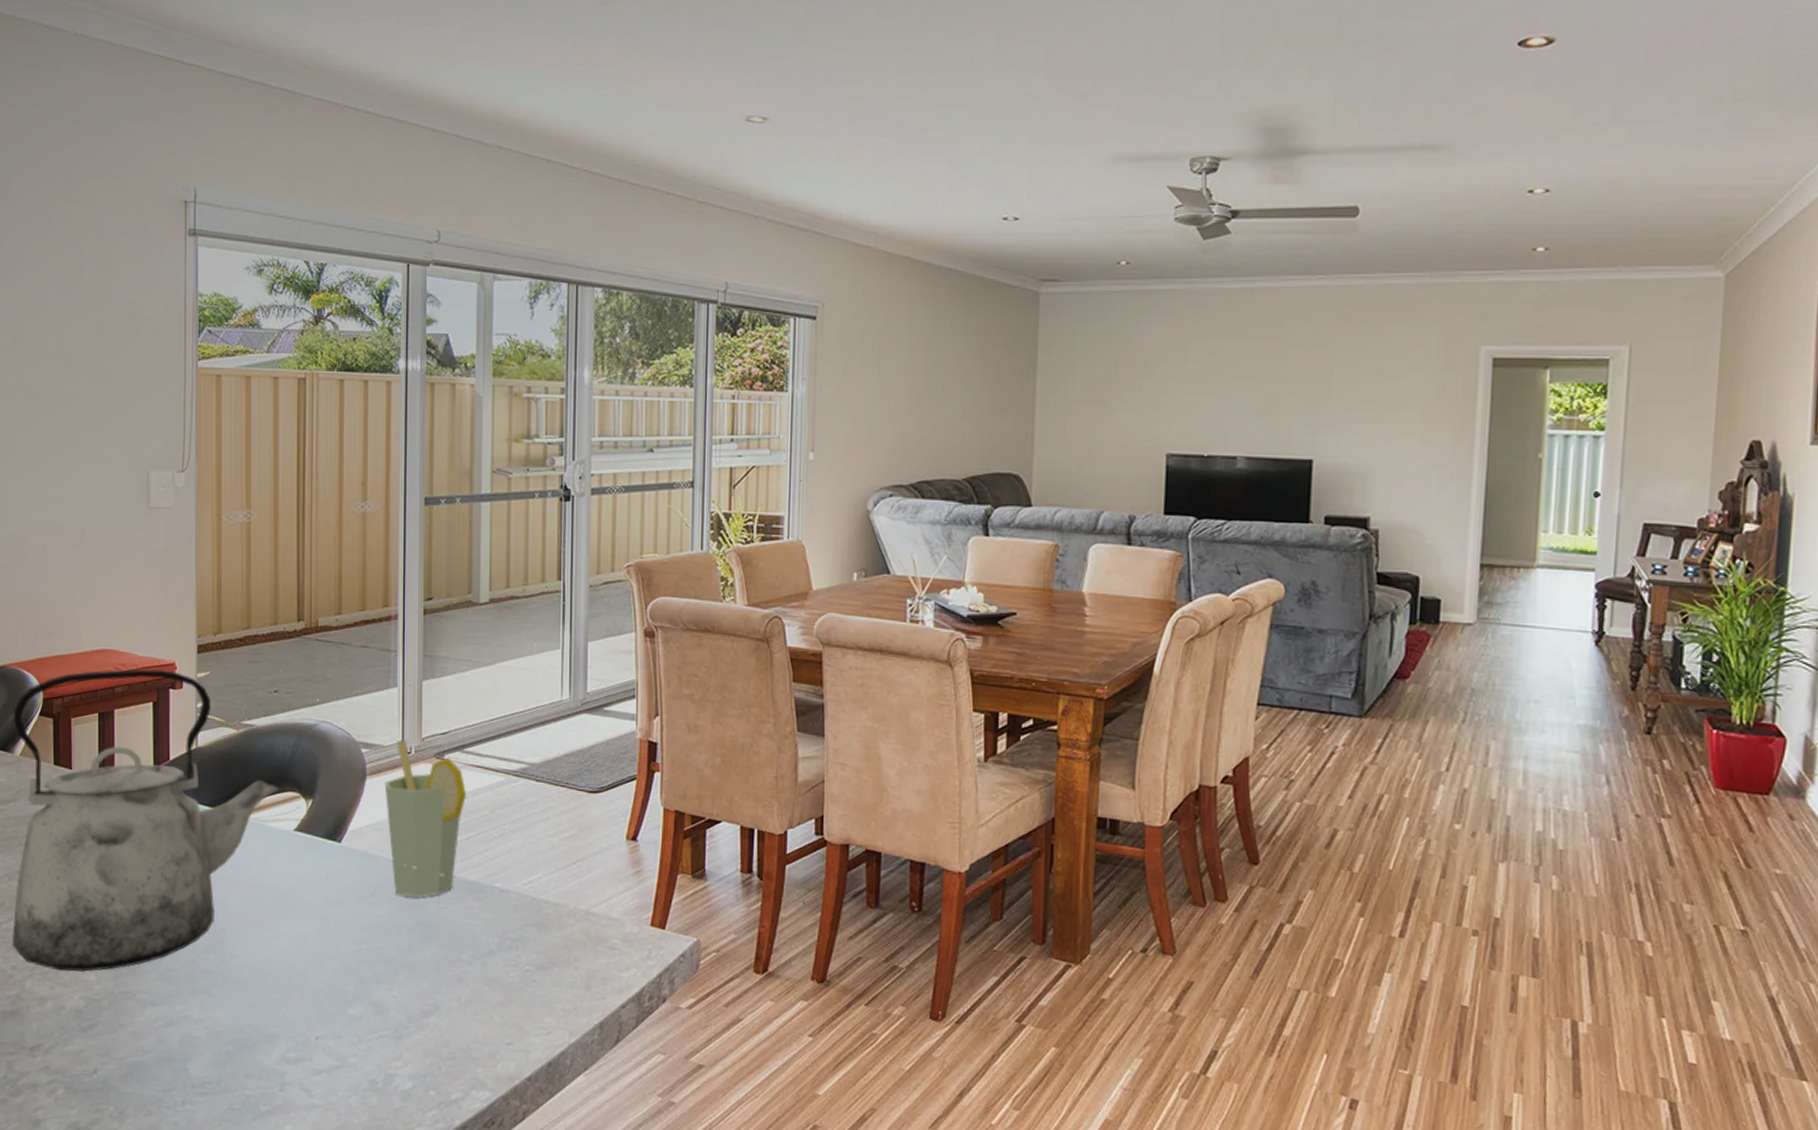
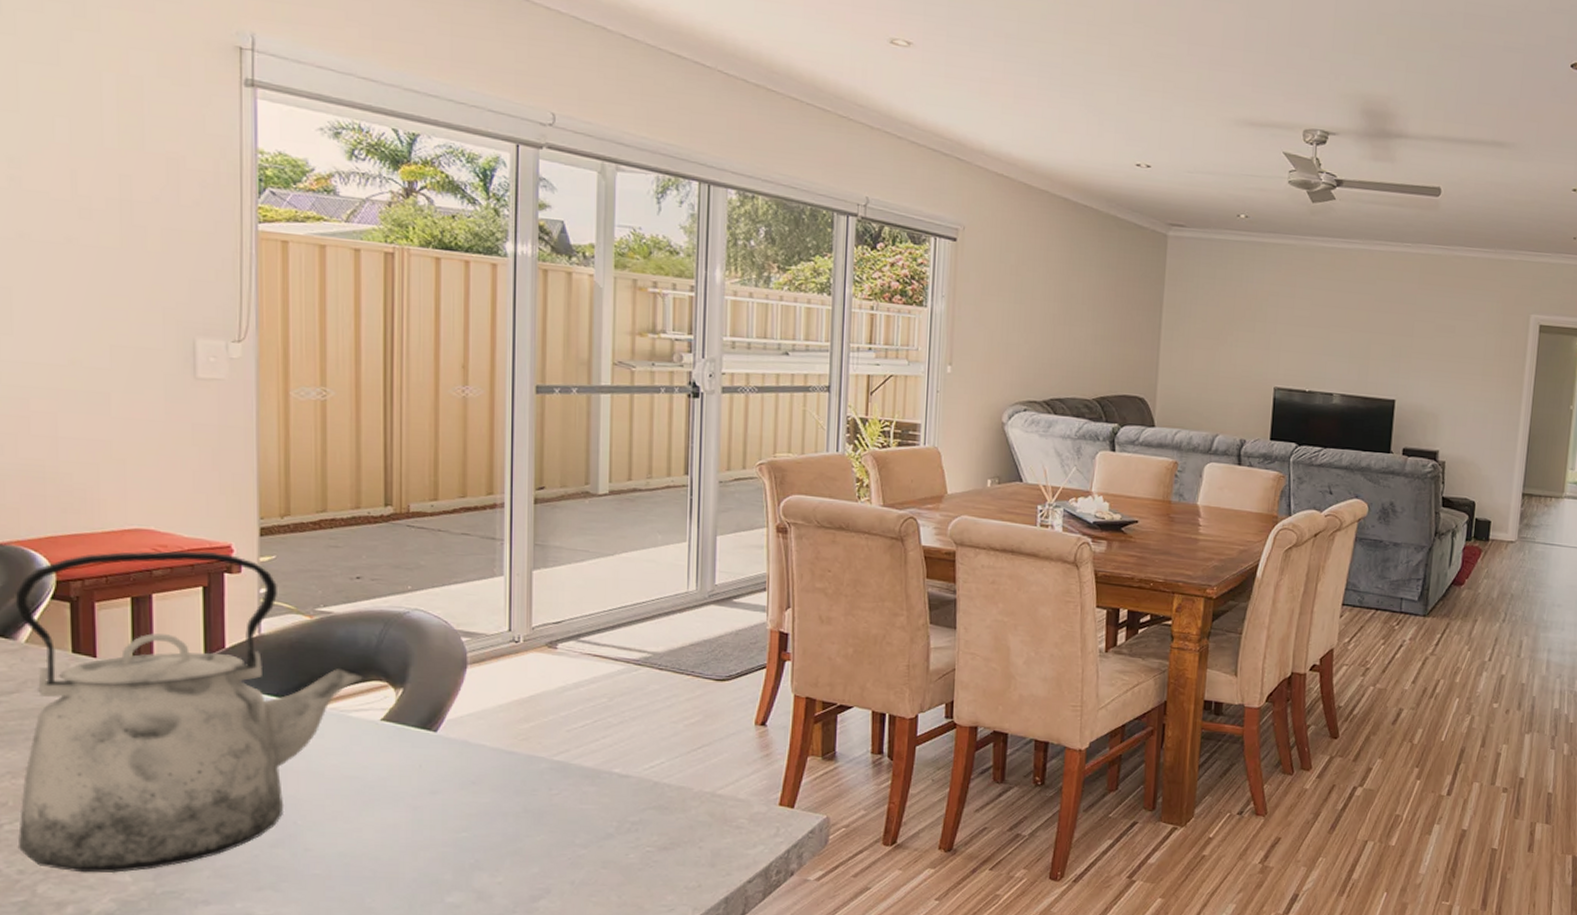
cup: present [384,739,467,898] -> none [488,628,583,785]

